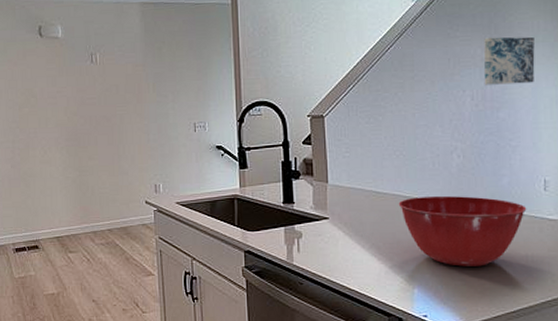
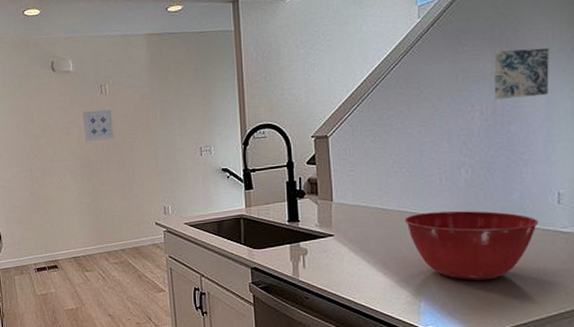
wall art: none [71,79,104,113] -> present [83,109,114,142]

